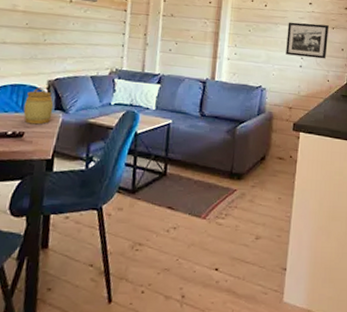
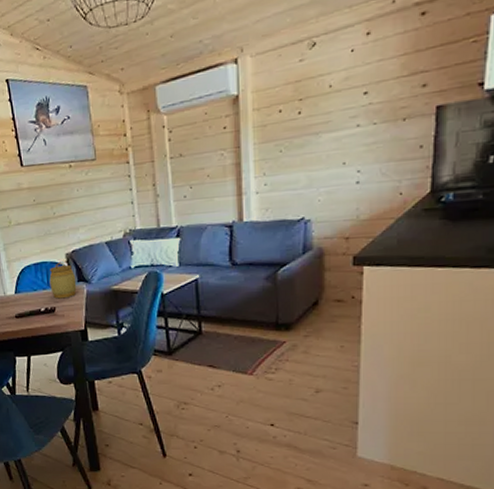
picture frame: present [286,22,329,59] -> none [334,116,397,171]

